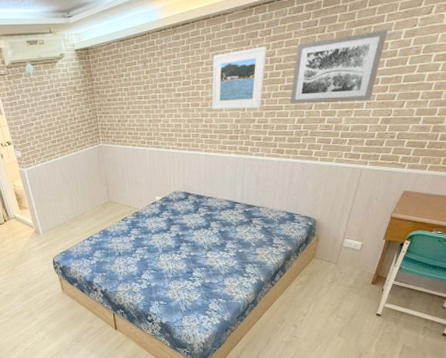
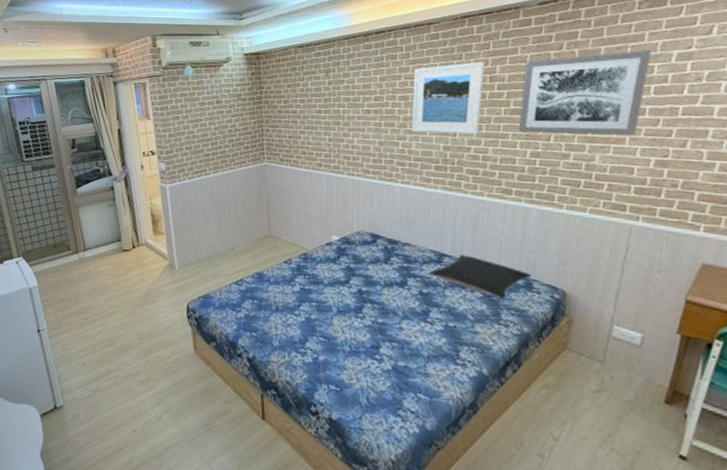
pillow: none [225,201,294,230] -> present [429,255,531,300]

